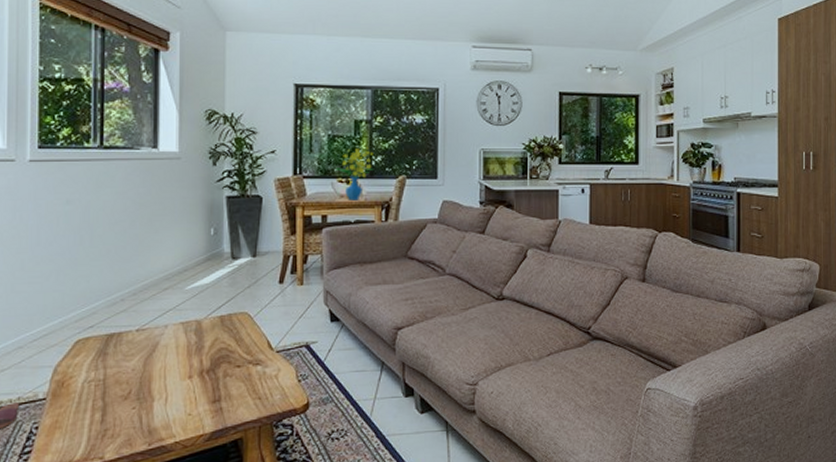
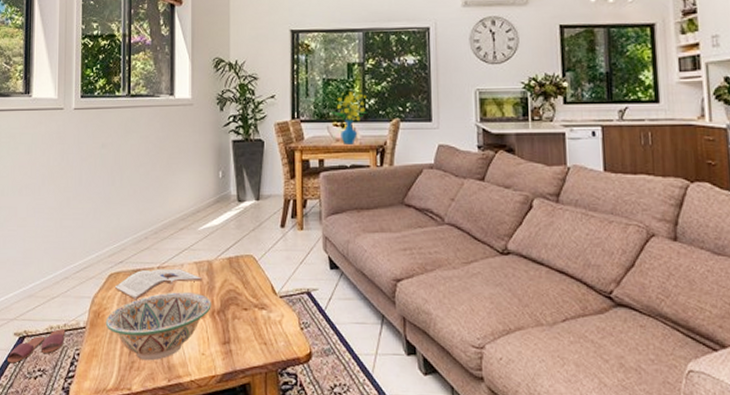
decorative bowl: none [71,353,200,427] -> present [105,292,211,361]
magazine: none [83,330,190,366] -> present [114,268,202,300]

